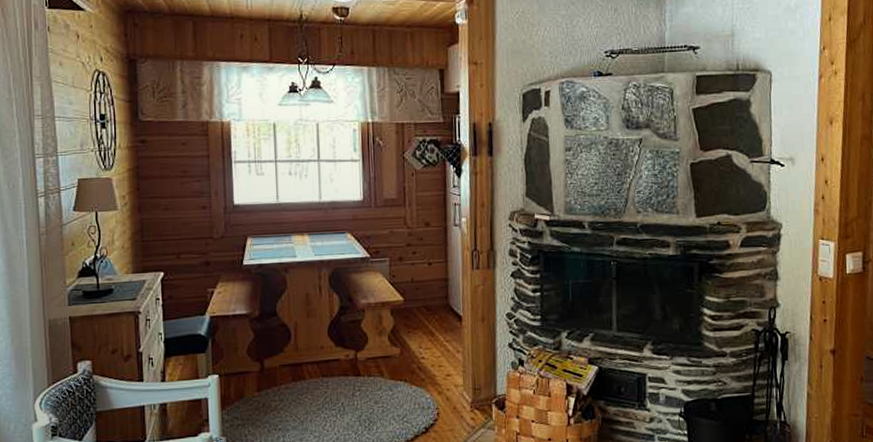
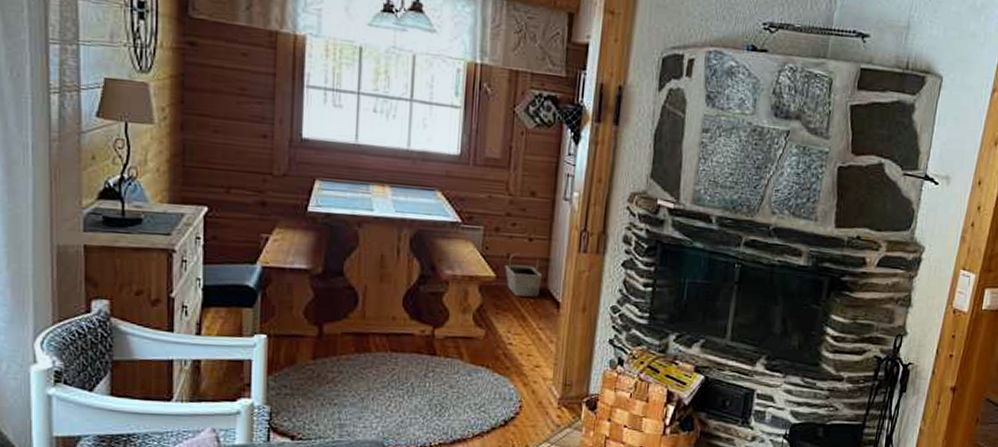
basket: none [410,276,444,315] -> present [505,252,543,297]

